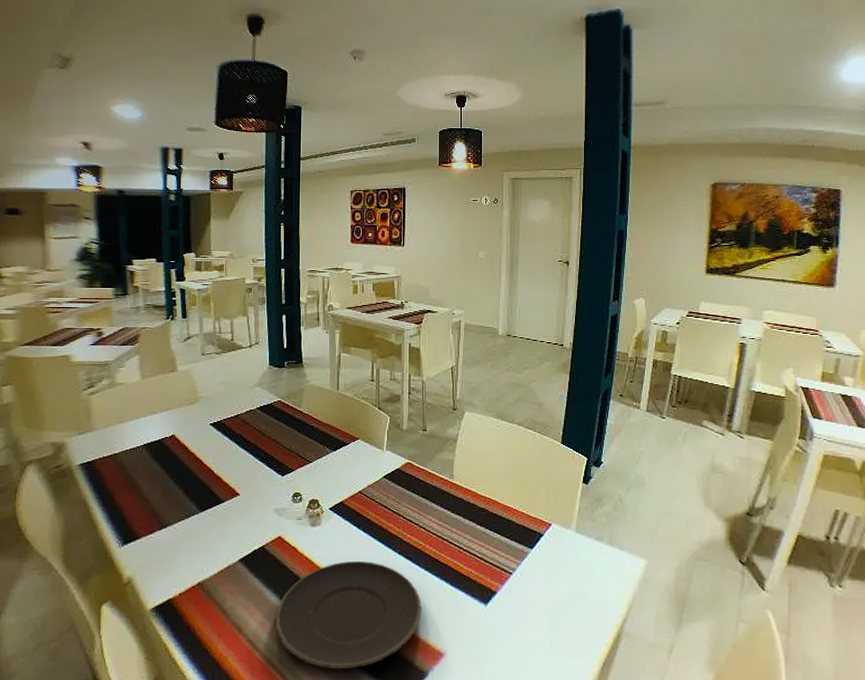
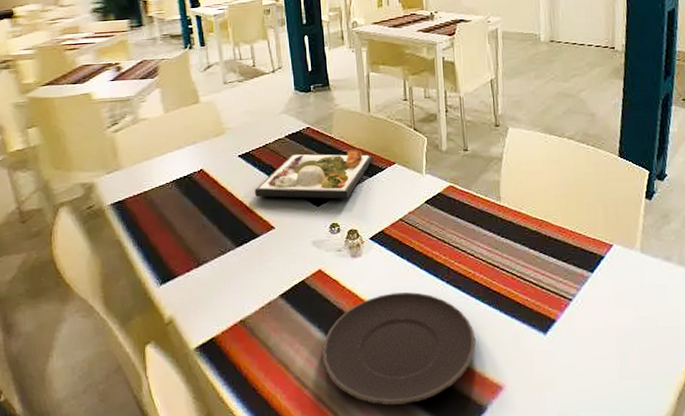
dinner plate: none [222,423,338,470] -> present [254,148,373,199]

